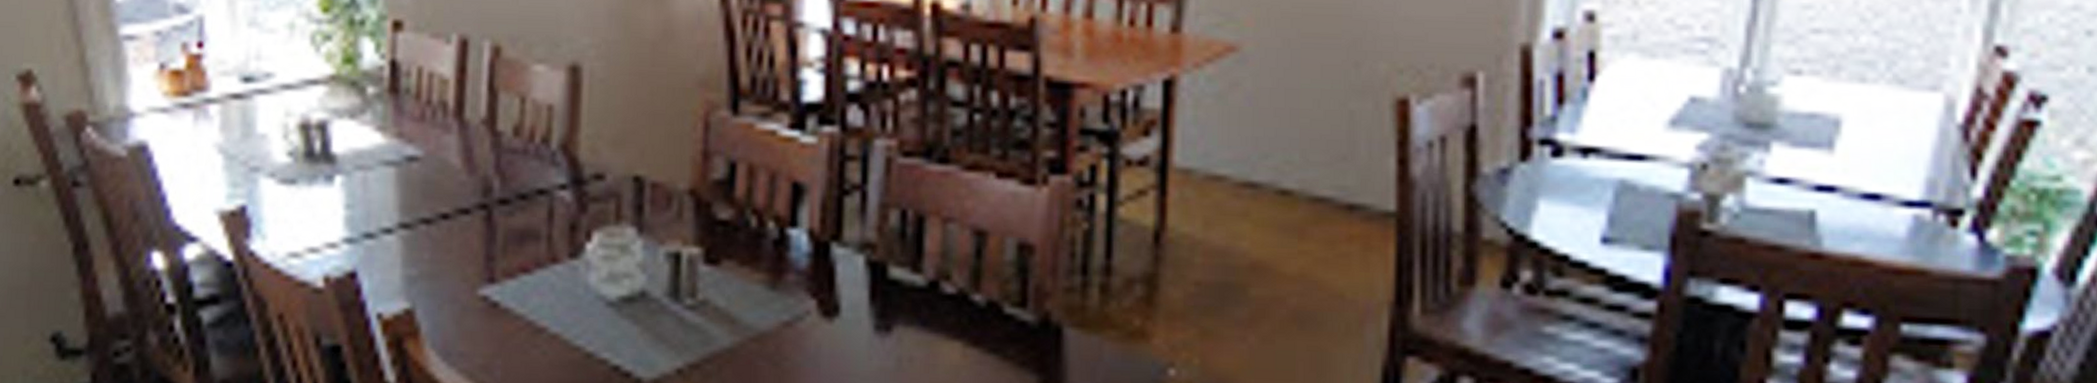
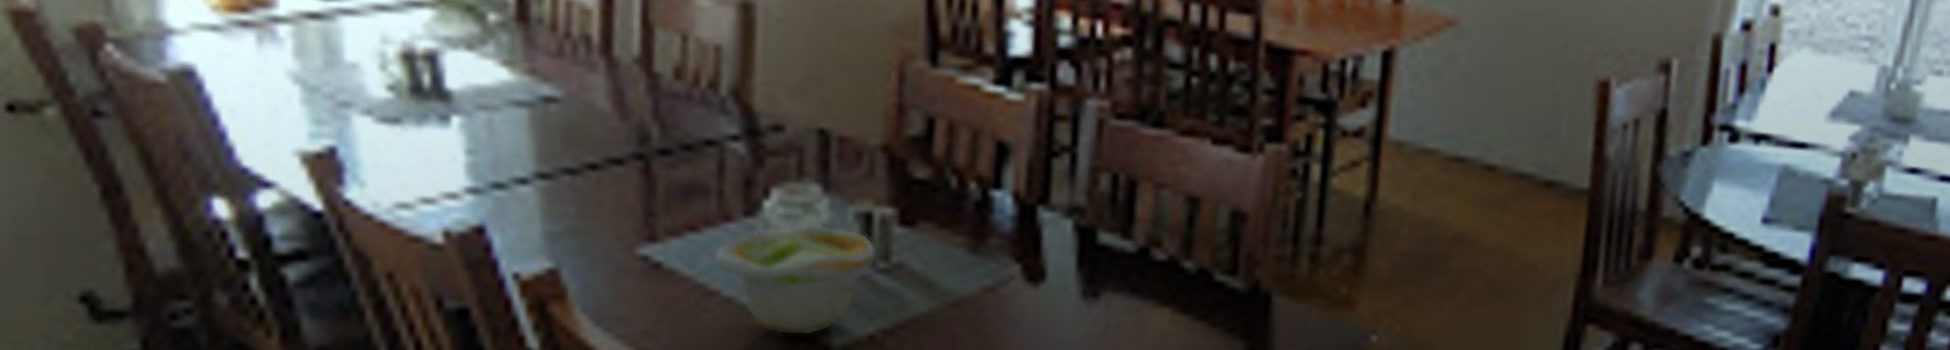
bowl: none [542,266,686,370] -> present [713,225,878,336]

